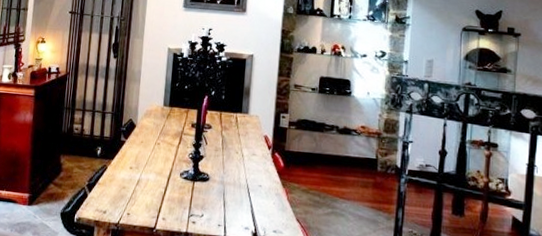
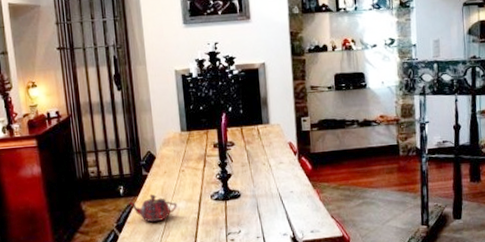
teapot: none [103,160,147,188] -> present [129,194,177,222]

